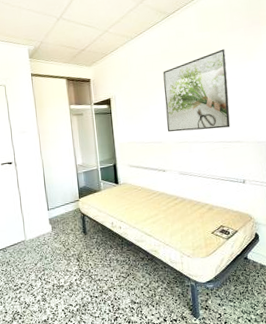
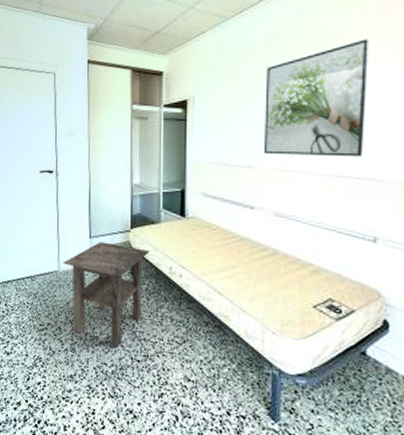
side table: none [28,211,96,291] -> present [63,242,150,348]

